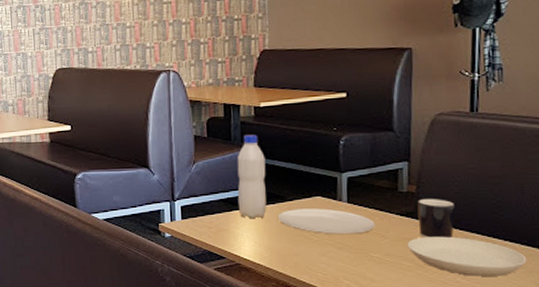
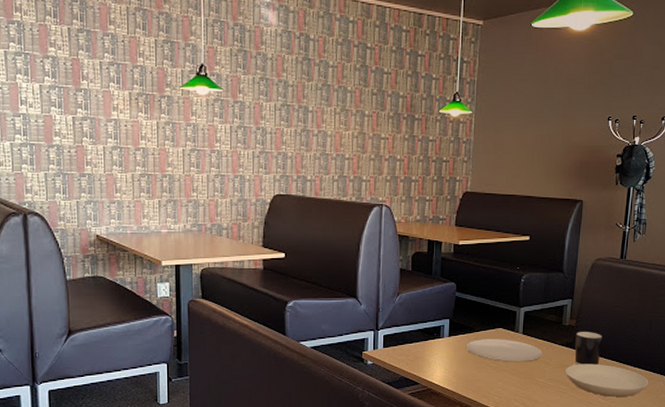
water bottle: present [236,135,267,219] -> none [433,270,460,348]

